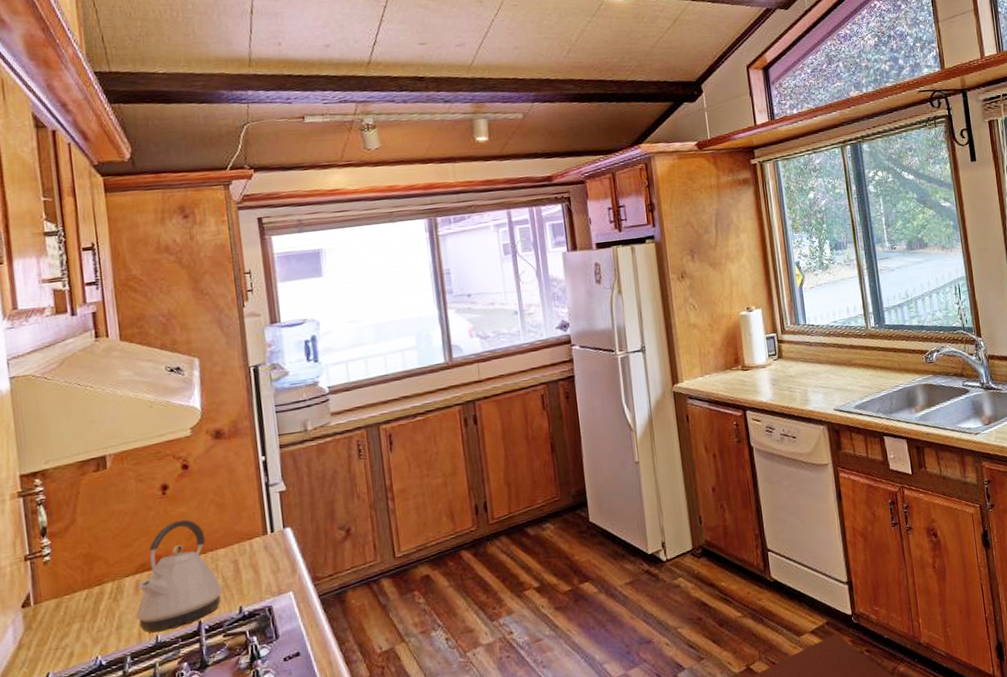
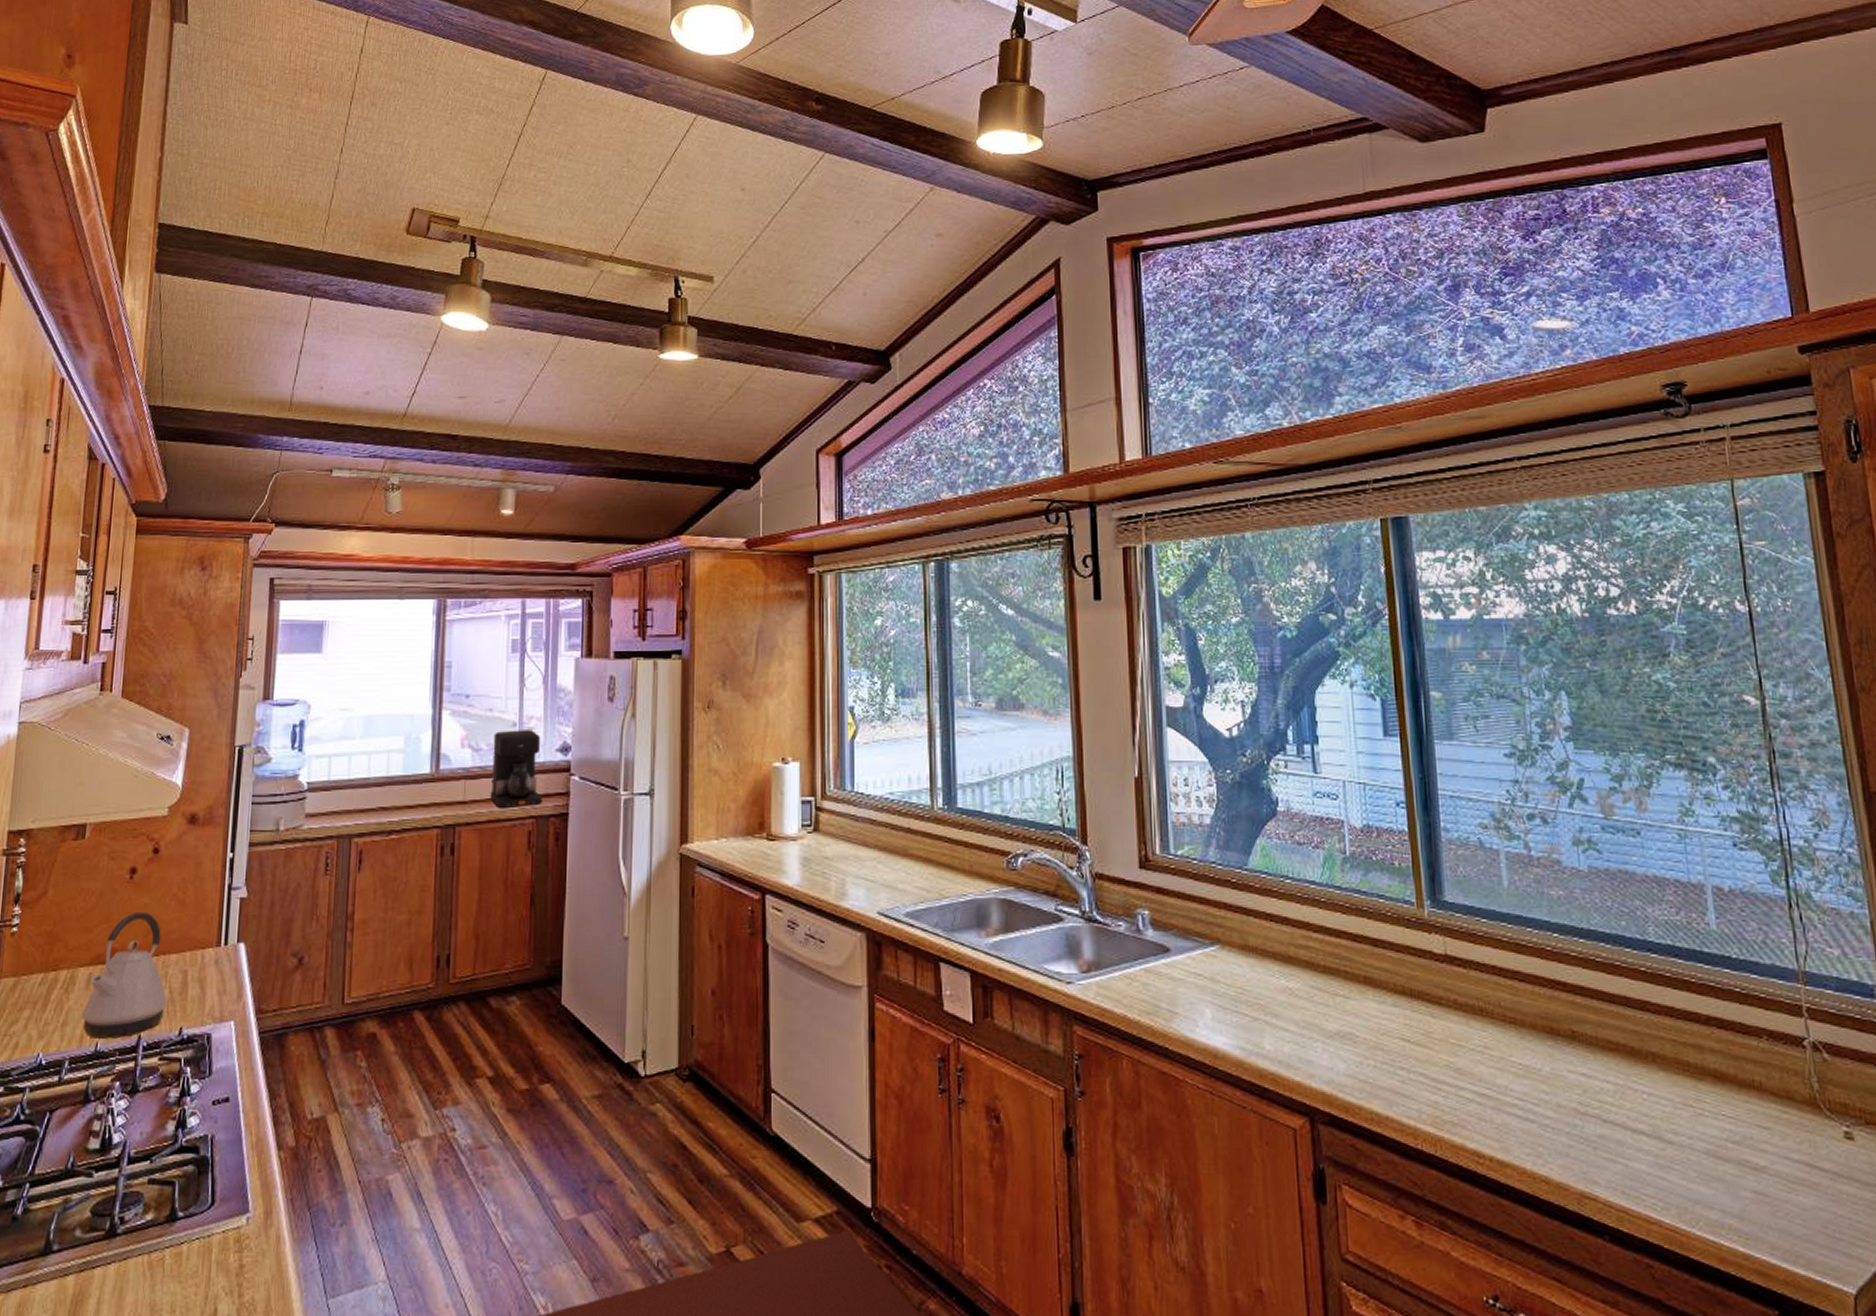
coffee maker: none [498,315,550,382] -> present [490,730,542,809]

